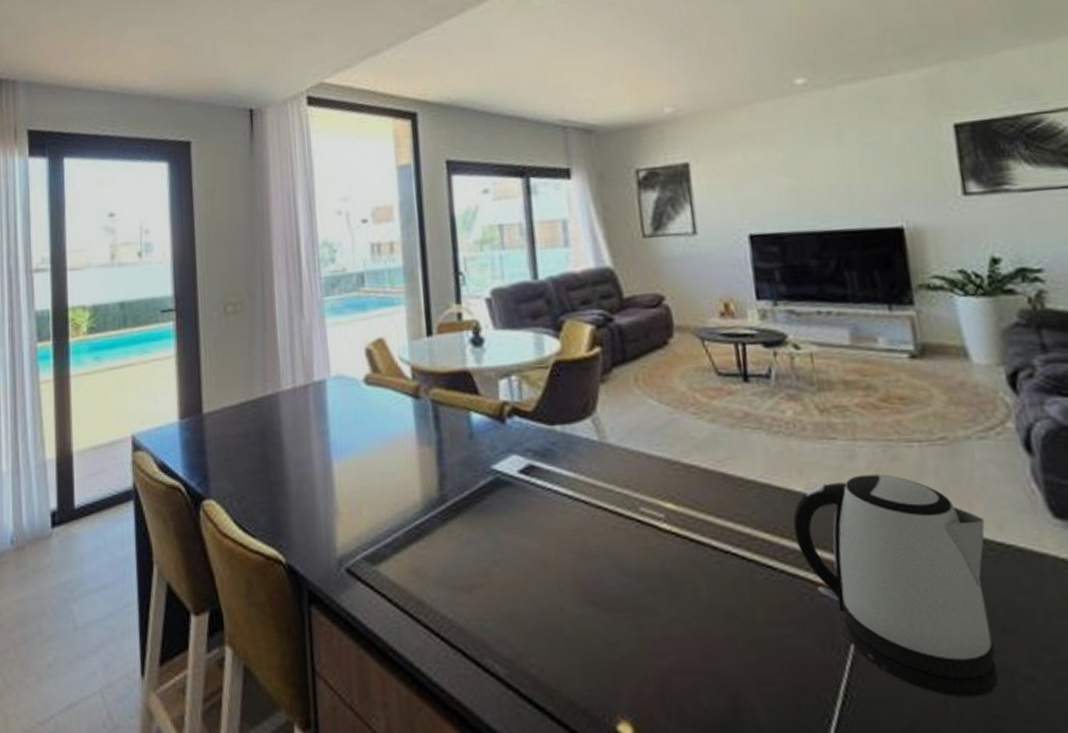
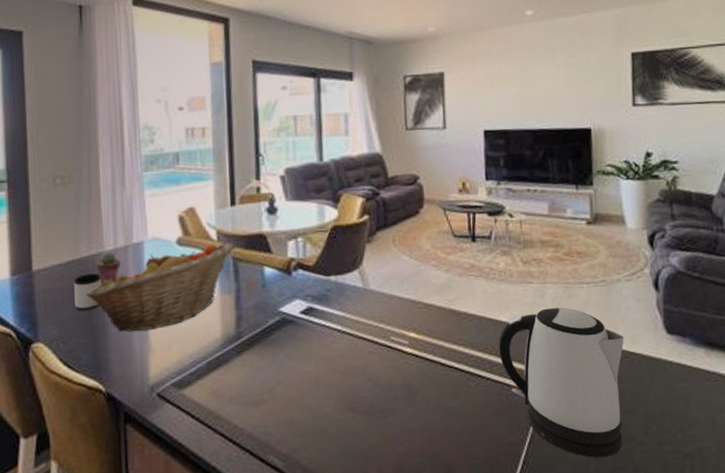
mug: none [248,417,279,462] -> present [74,273,101,310]
fruit basket: none [262,382,431,490] -> present [86,243,233,332]
potted succulent: none [272,392,300,431] -> present [96,252,121,285]

